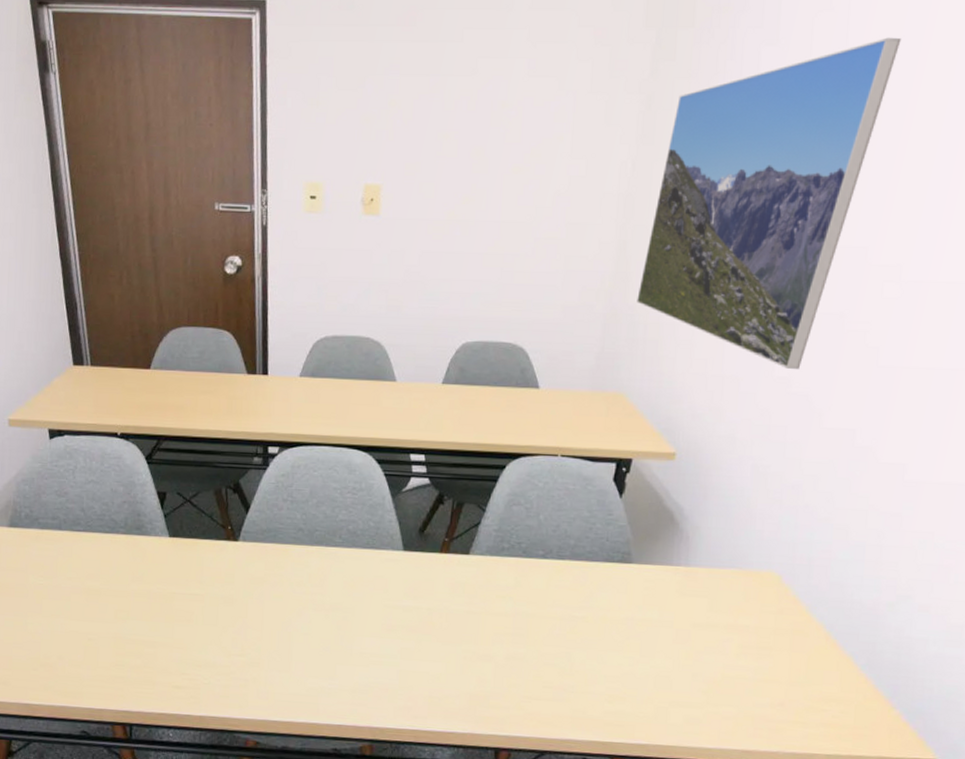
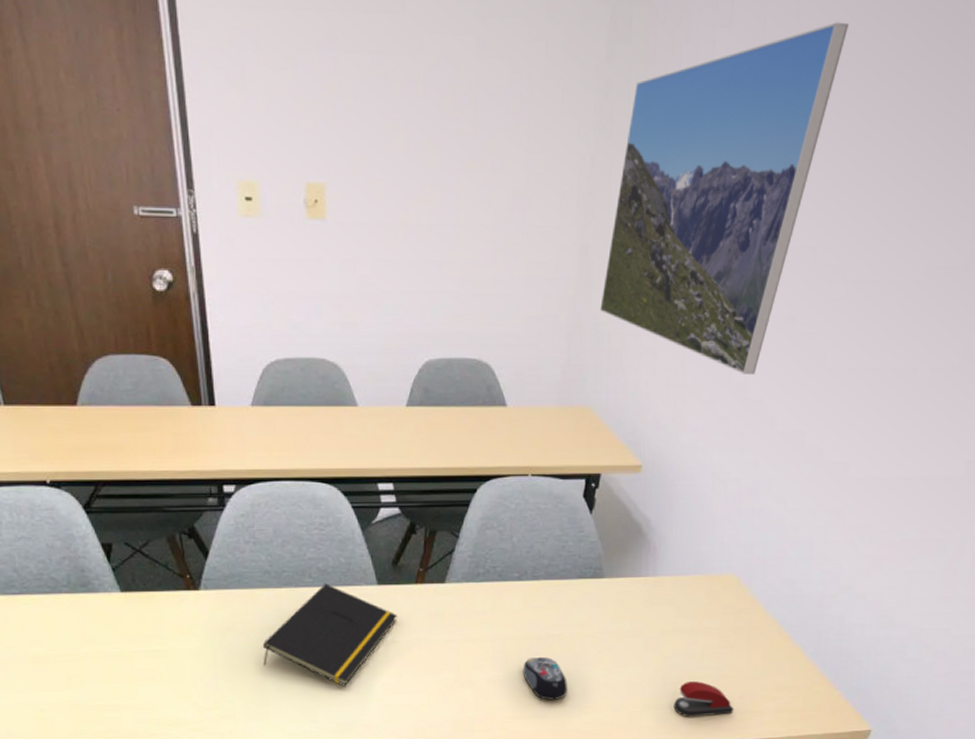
notepad: none [289,545,421,647] -> present [263,583,397,687]
computer mouse: none [543,637,590,685] -> present [523,656,567,700]
stapler: none [705,681,774,722] -> present [674,681,734,718]

